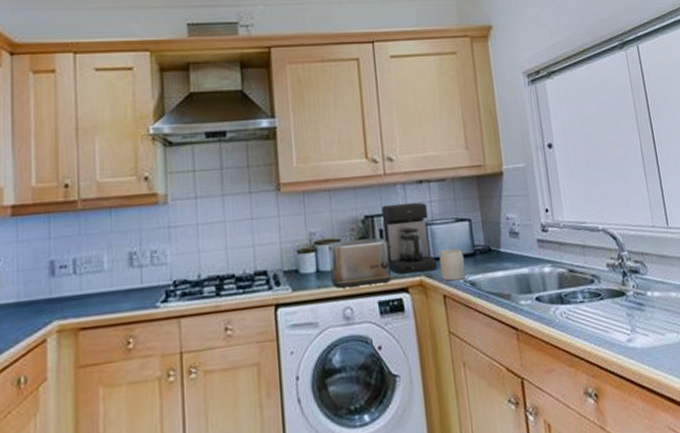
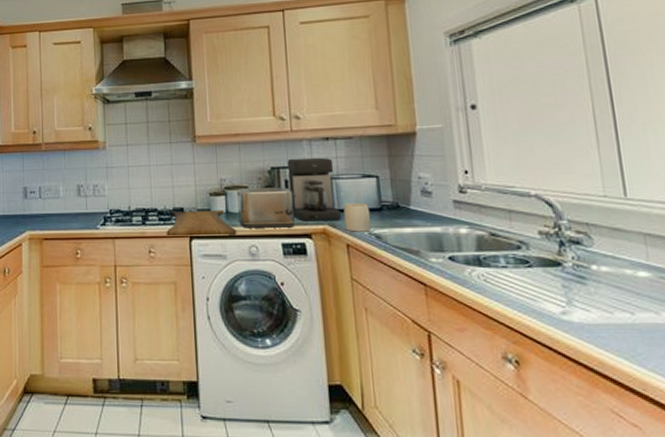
cutting board: none [246,269,330,308] -> present [166,210,237,236]

